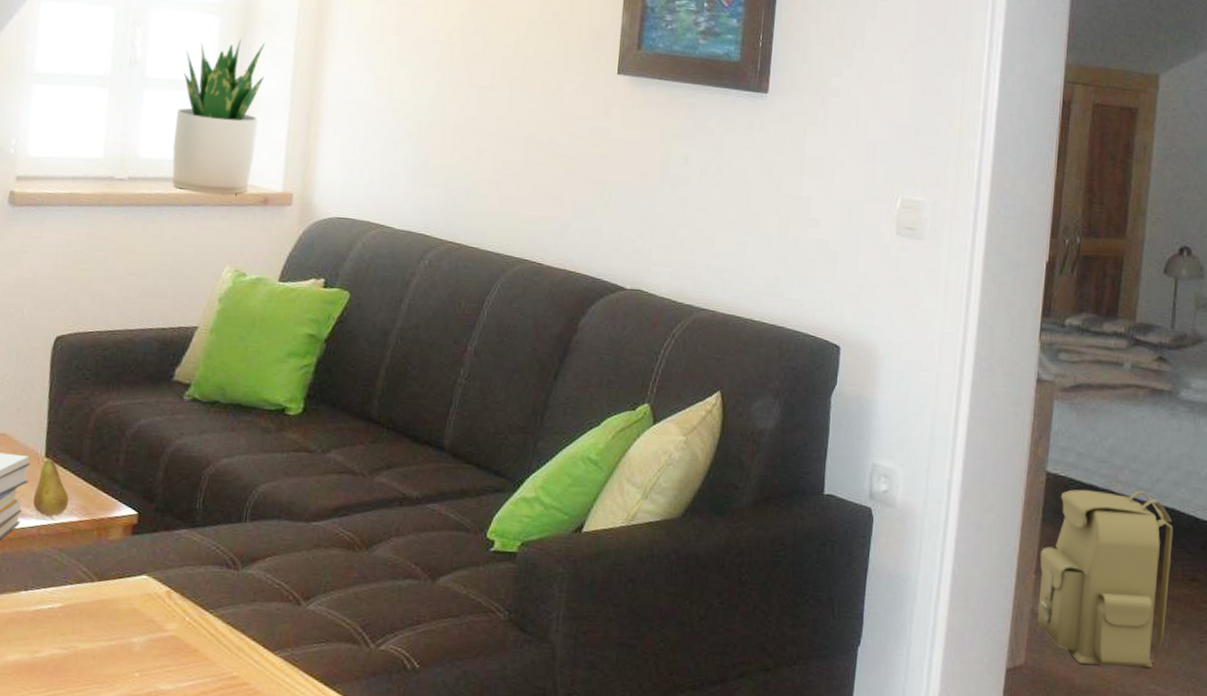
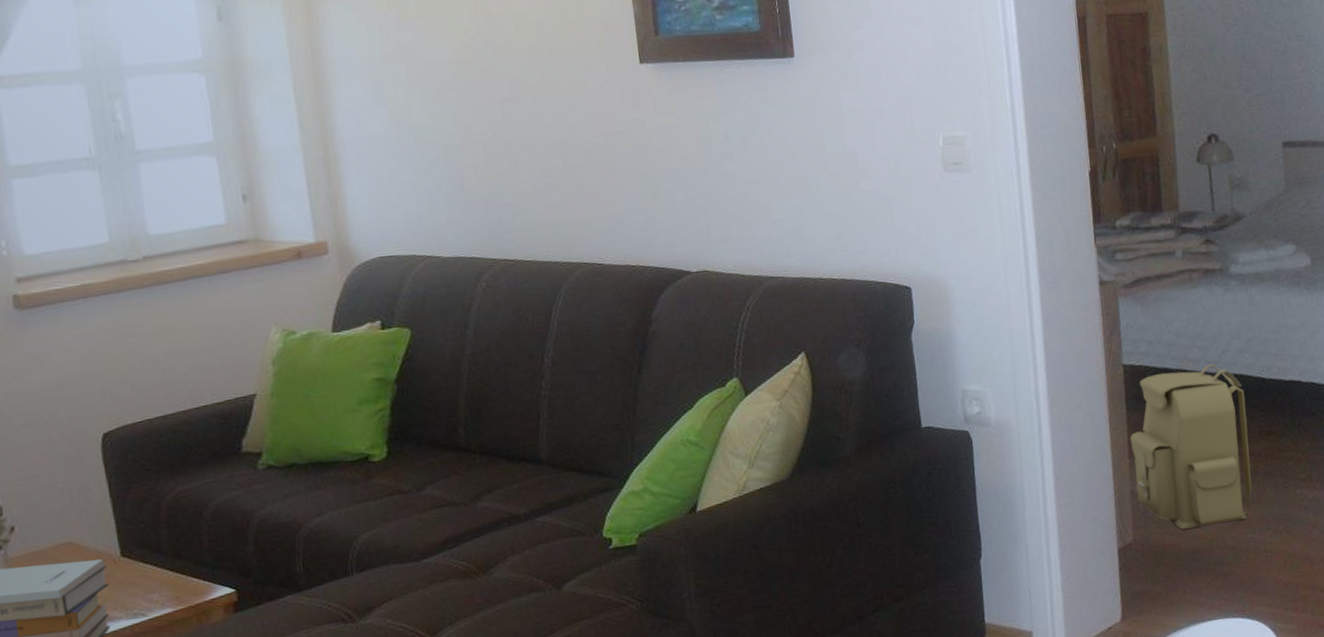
fruit: present [32,448,69,516] -> none [118,545,159,614]
planter: present [172,39,265,196] -> none [175,92,277,260]

